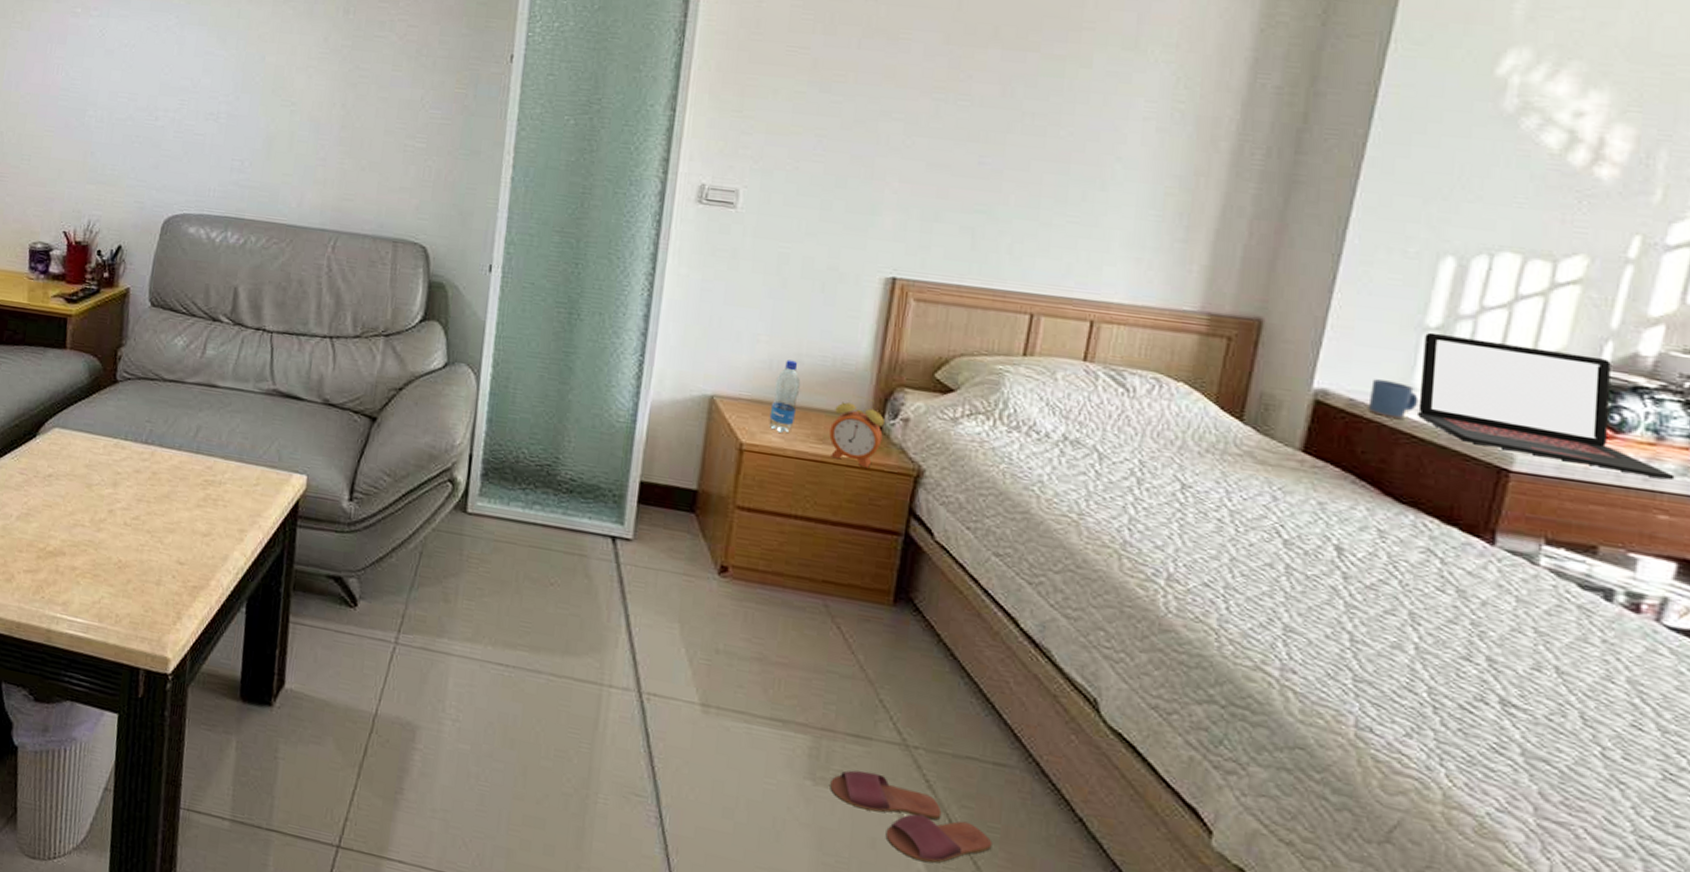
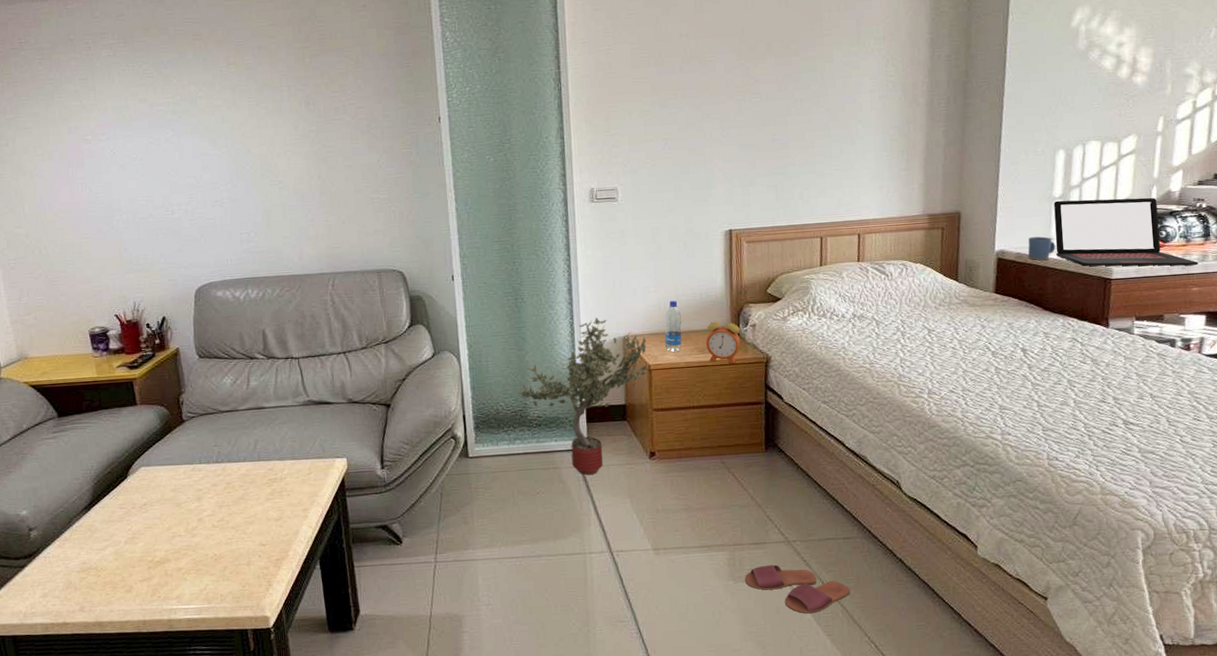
potted tree: none [550,361,744,578] -> present [519,317,649,475]

